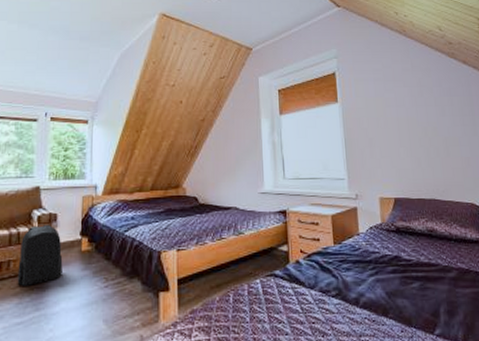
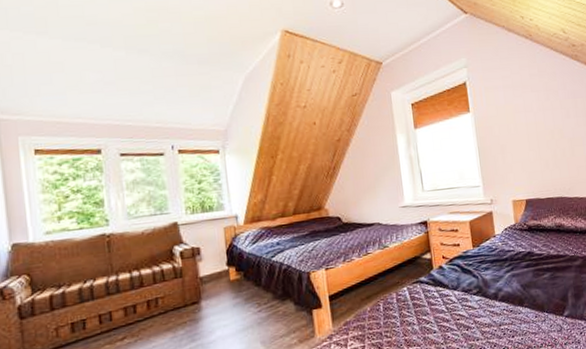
backpack: present [17,224,63,286] -> none [166,258,214,321]

